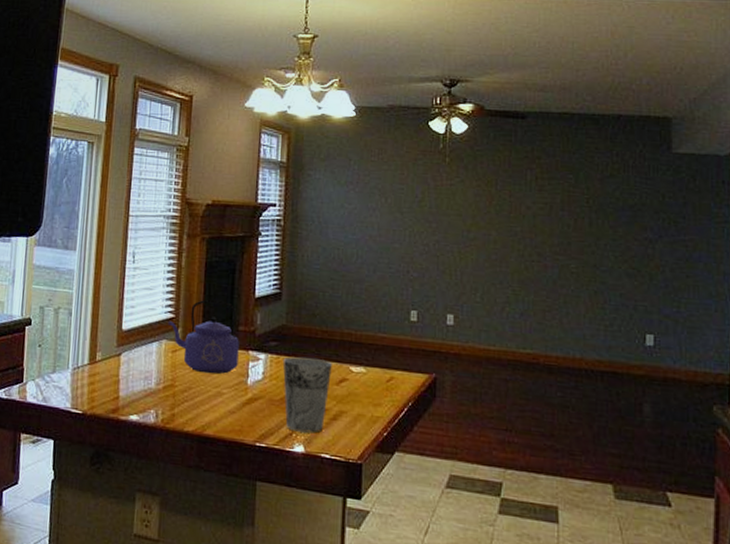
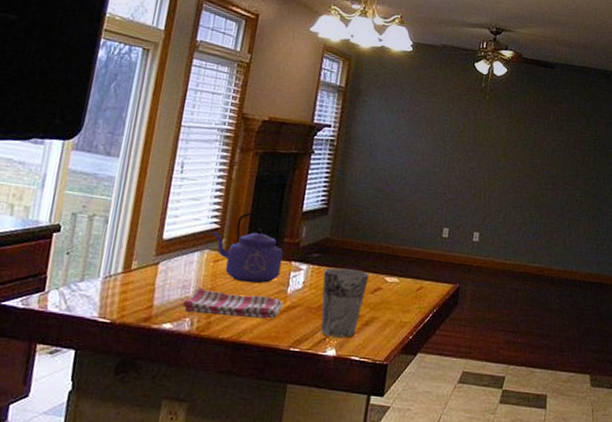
dish towel: none [147,378,245,412] -> present [183,287,283,319]

